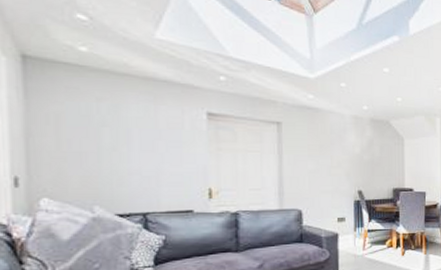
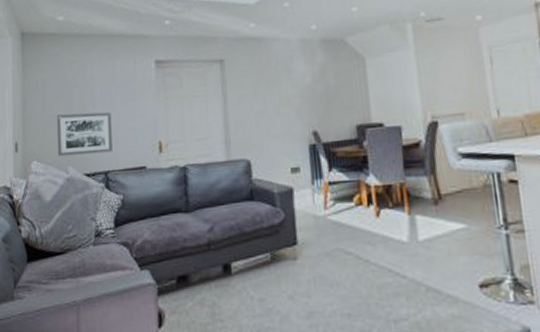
wall art: none [77,151,153,195] -> present [56,111,113,157]

